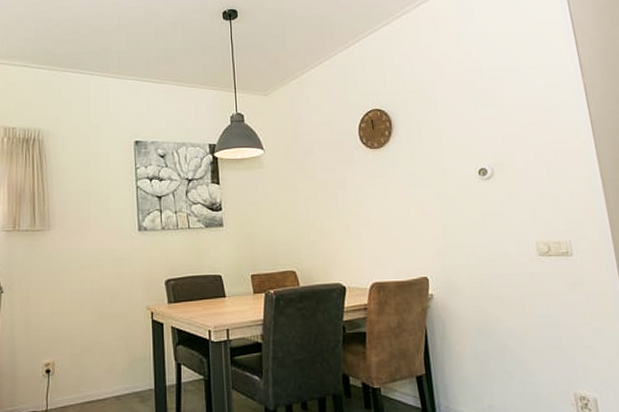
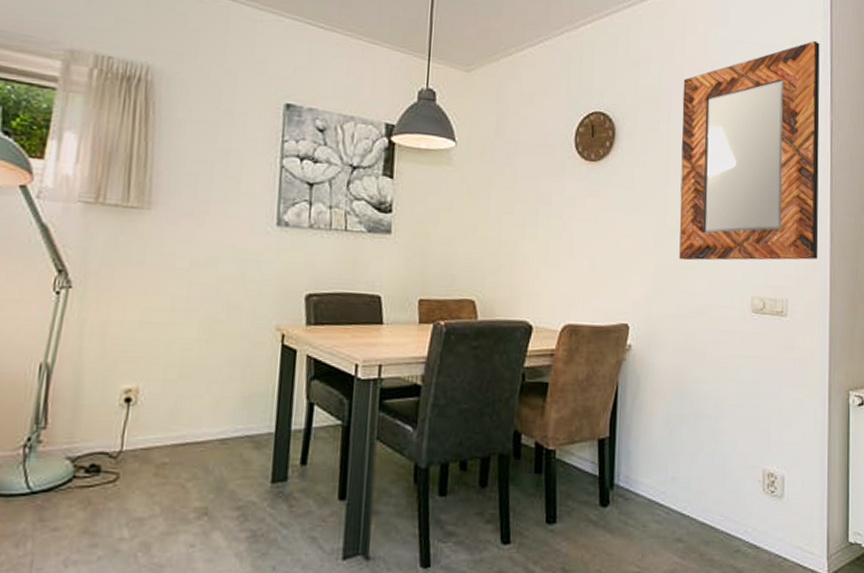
home mirror: none [443,21,594,219] -> present [679,40,820,261]

